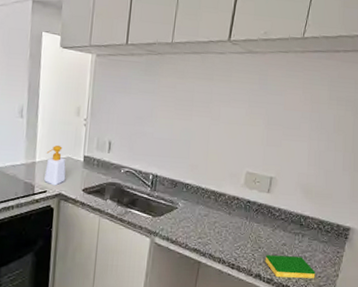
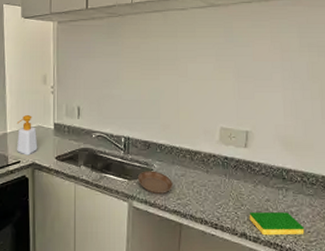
saucer: none [161,208,195,233] -> present [137,171,173,195]

